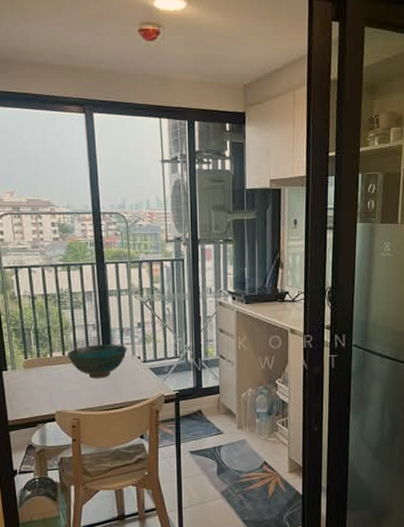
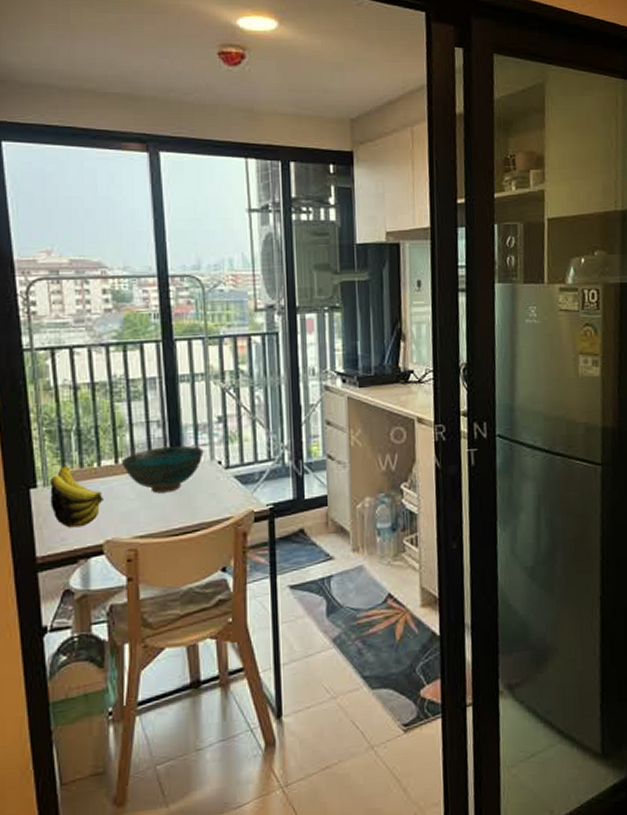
banana: none [17,355,55,401] -> present [50,465,103,528]

